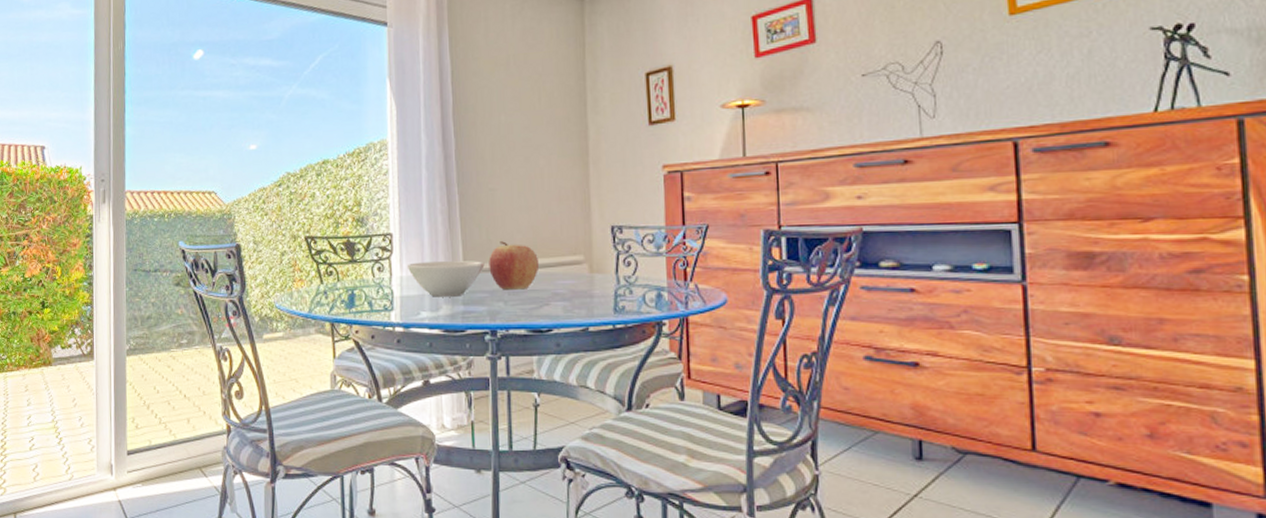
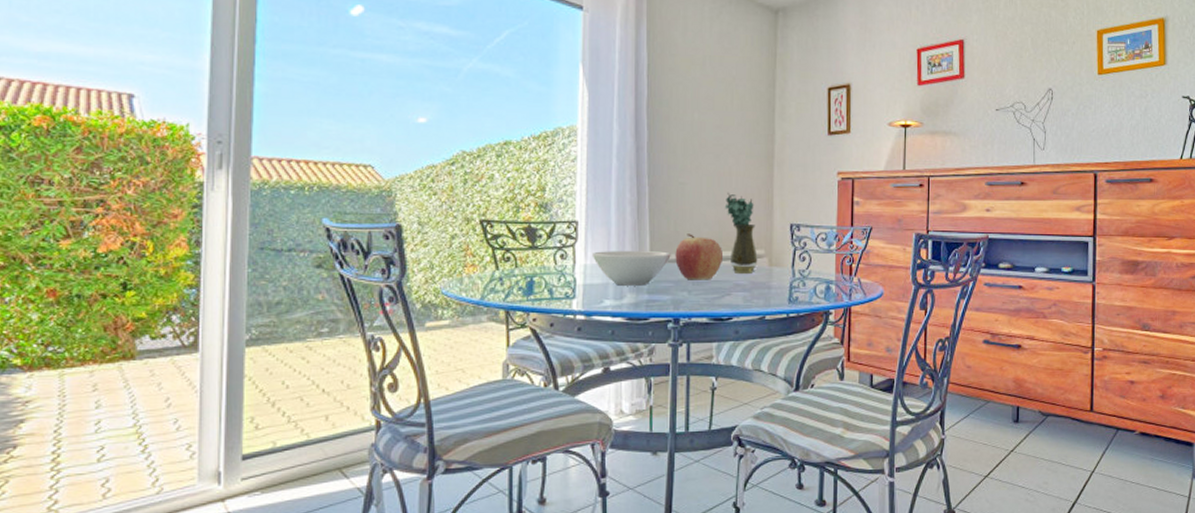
vase: none [537,195,577,283] -> present [724,192,758,275]

